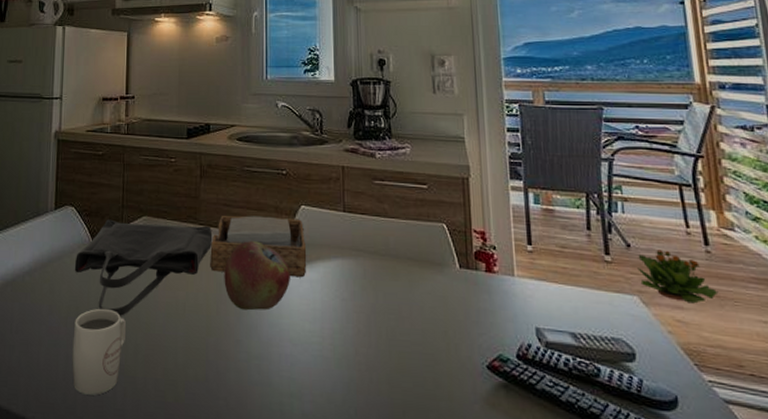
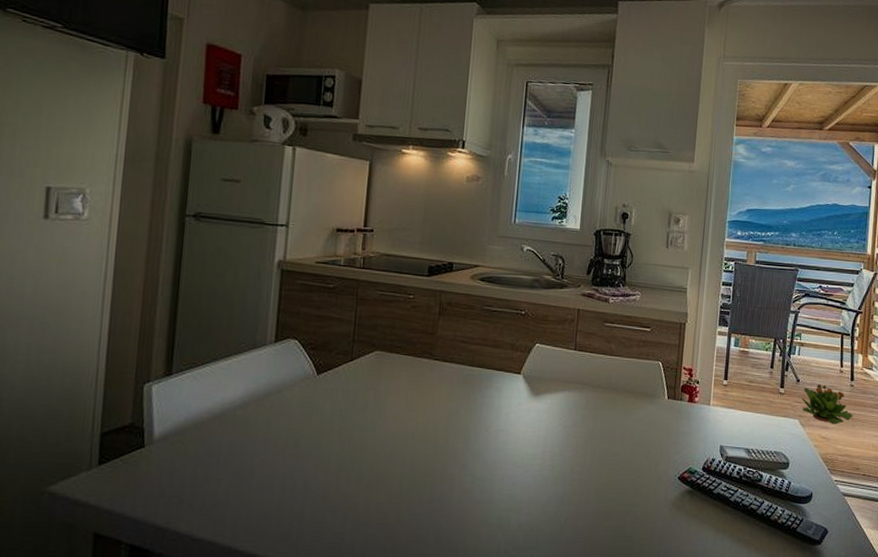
mug: present [72,308,126,395] -> none [288,440,350,522]
tote bag: present [74,219,213,316] -> none [295,353,447,447]
napkin holder: present [210,215,307,278] -> none [442,351,537,408]
fruit: present [224,241,290,311] -> none [455,375,520,438]

